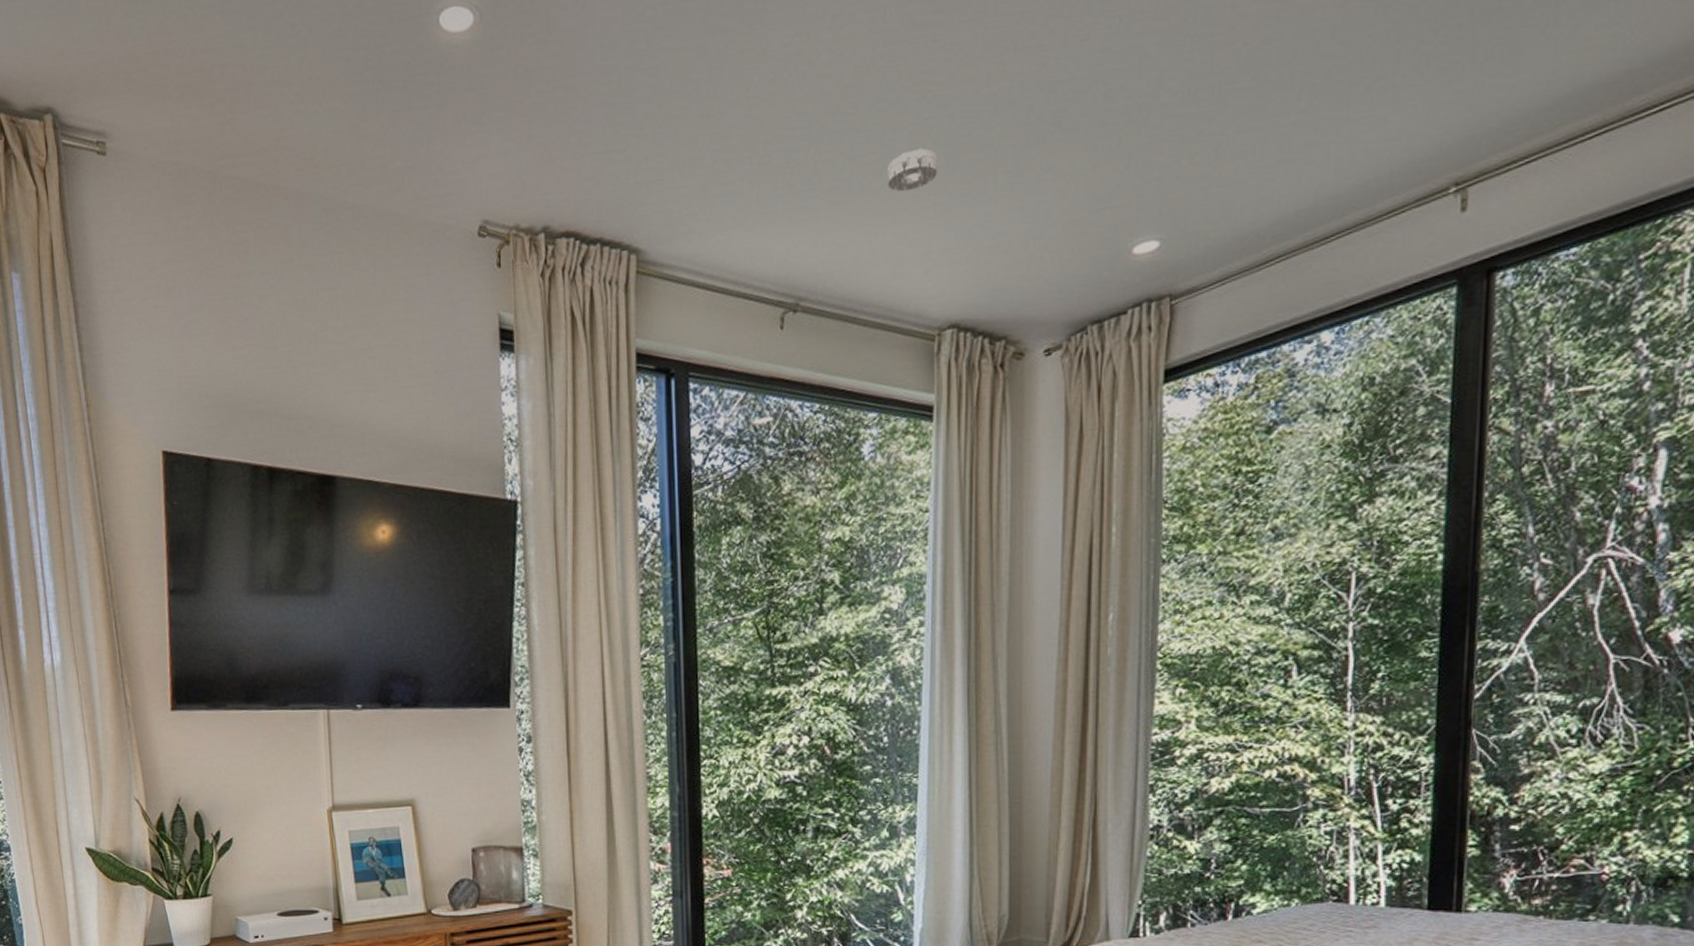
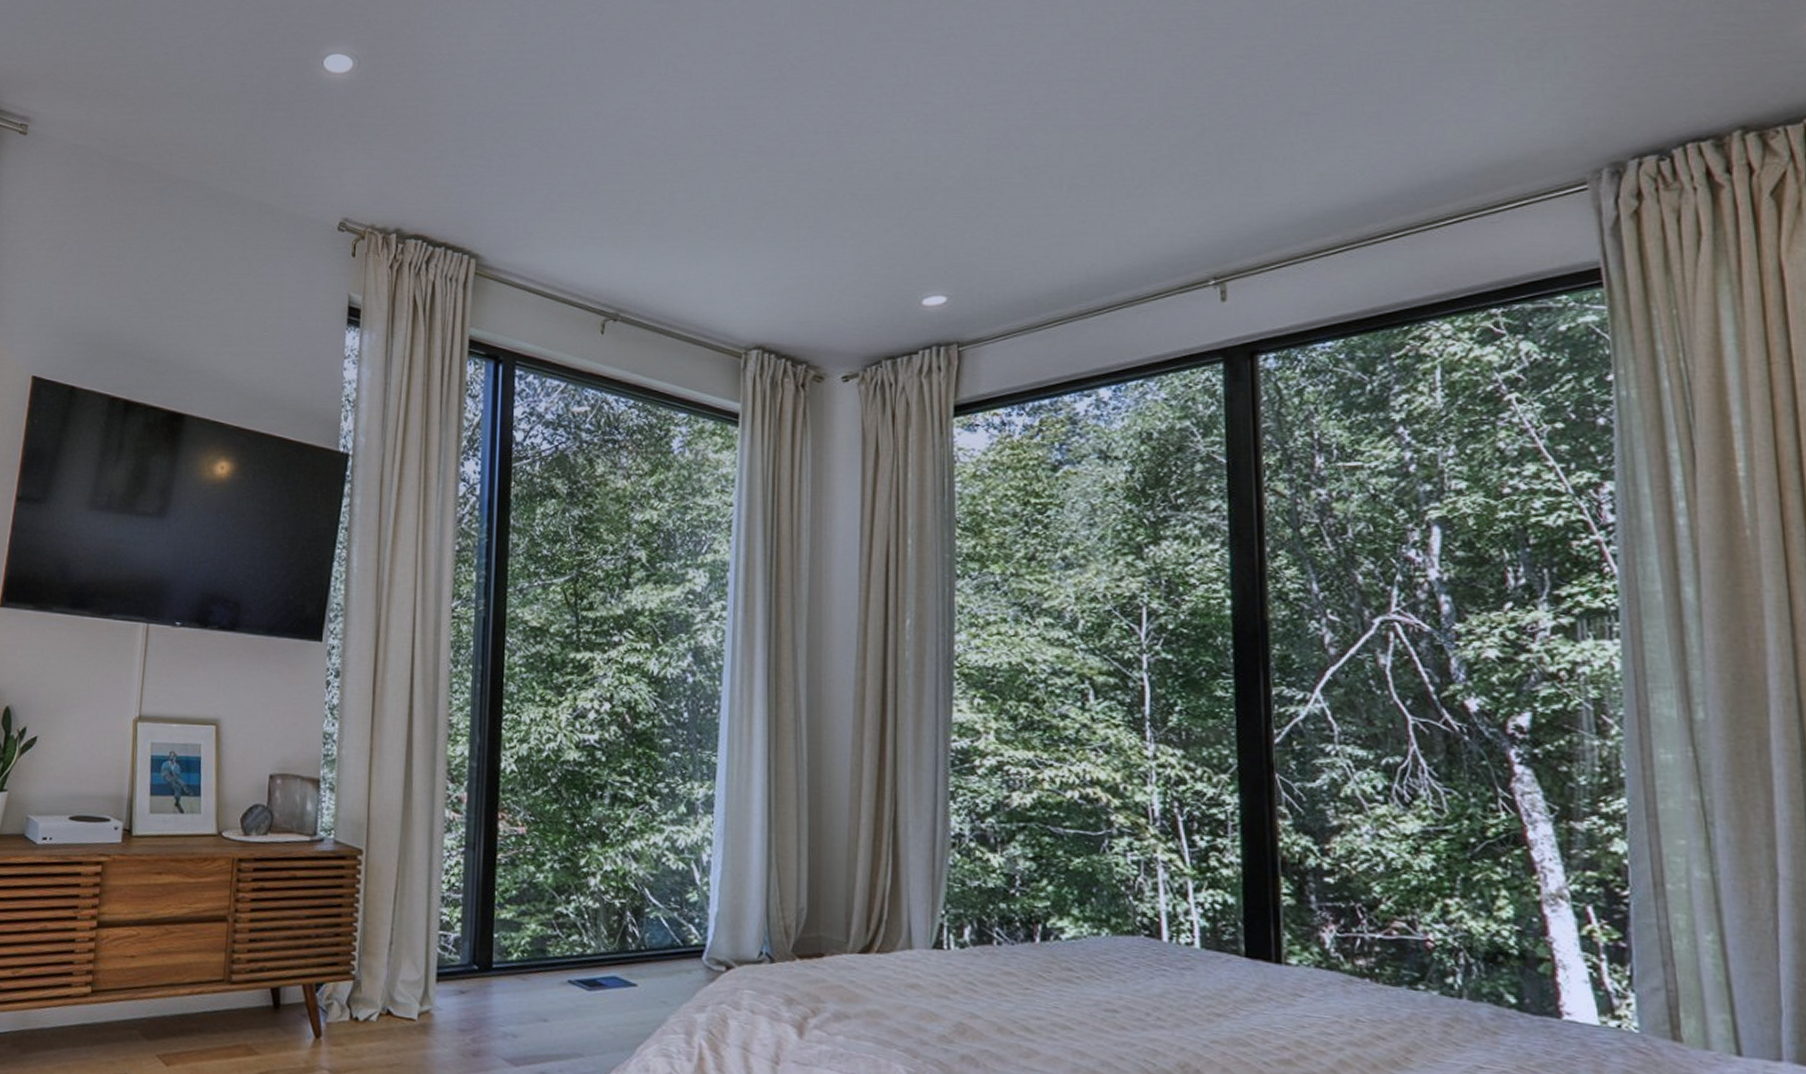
smoke detector: present [886,148,938,192] -> none [701,201,747,234]

